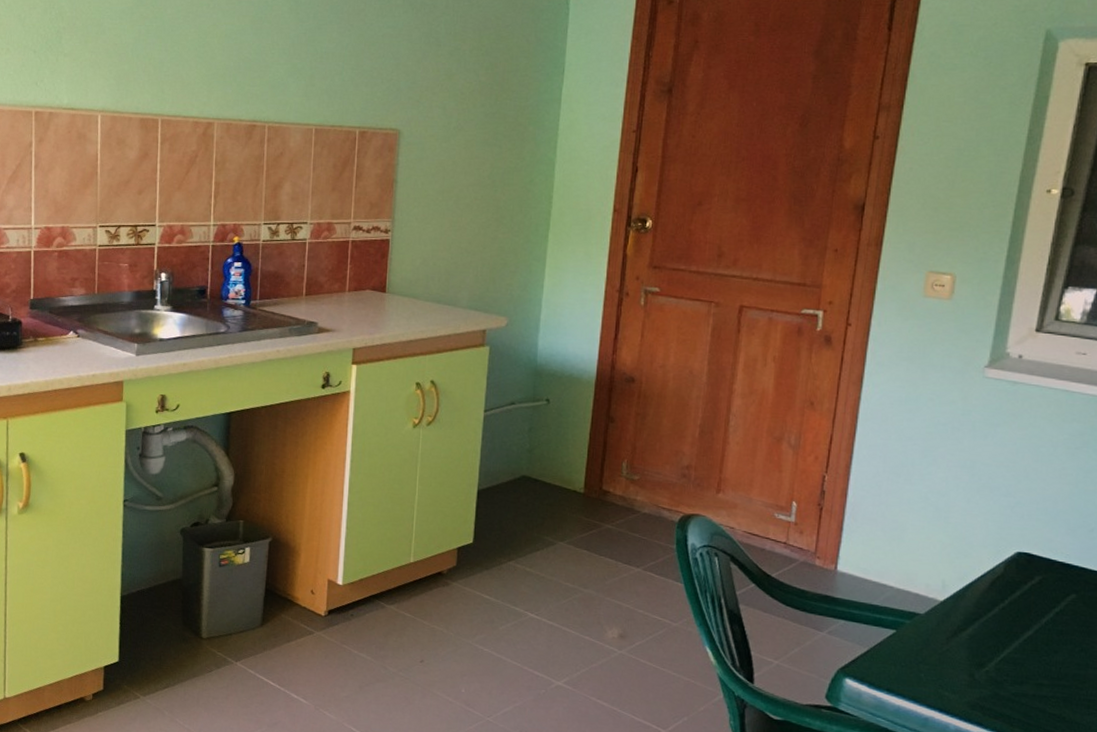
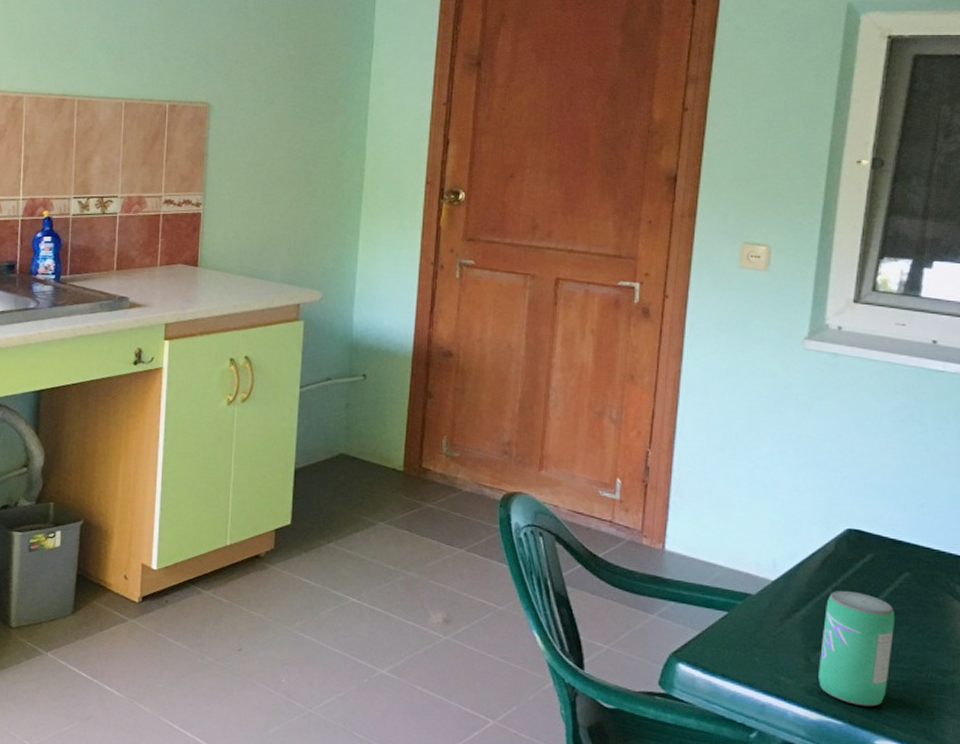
beverage can: none [981,611,1060,721] -> present [818,591,896,707]

